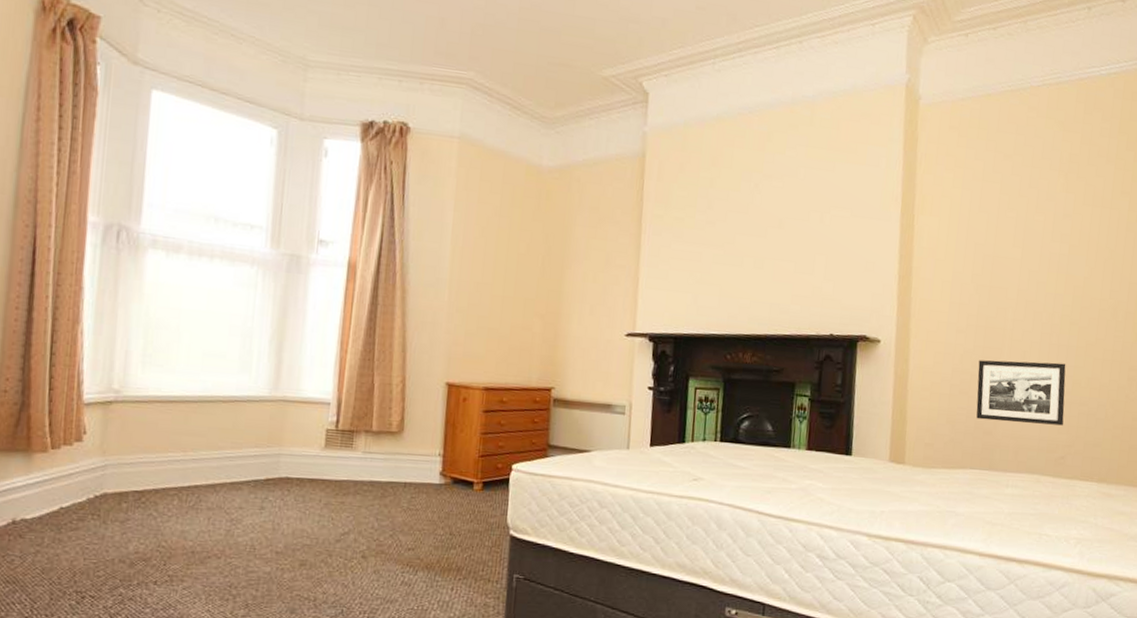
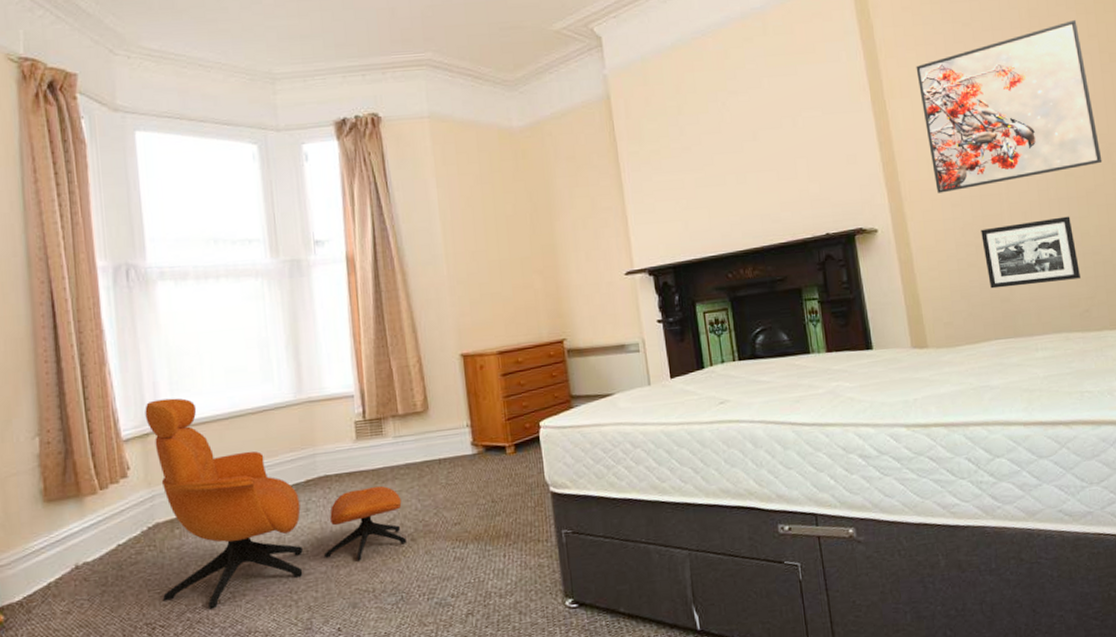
armchair: none [98,369,360,589] -> present [145,398,407,610]
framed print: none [945,173,1114,319] -> present [916,20,1103,193]

